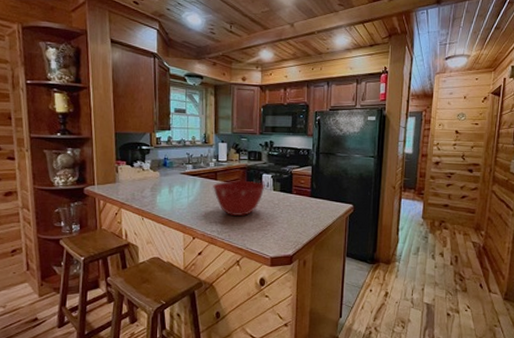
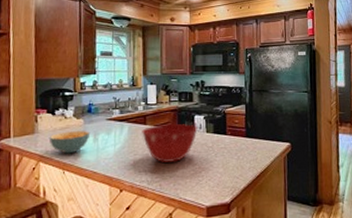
cereal bowl: none [128,182,166,203] -> present [49,131,91,154]

